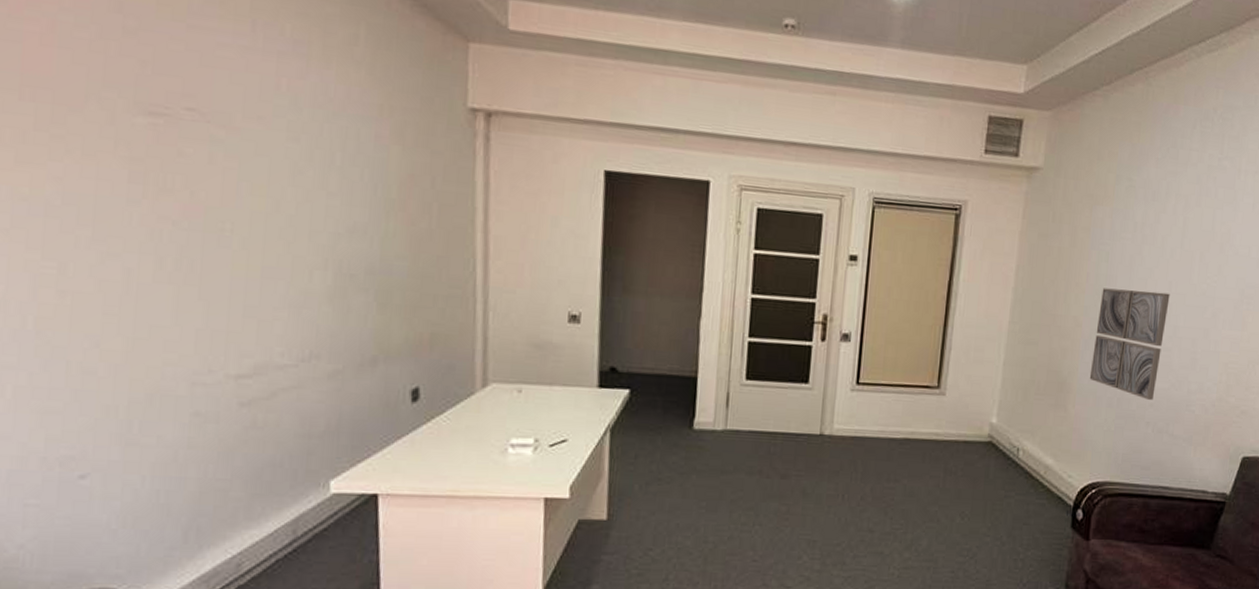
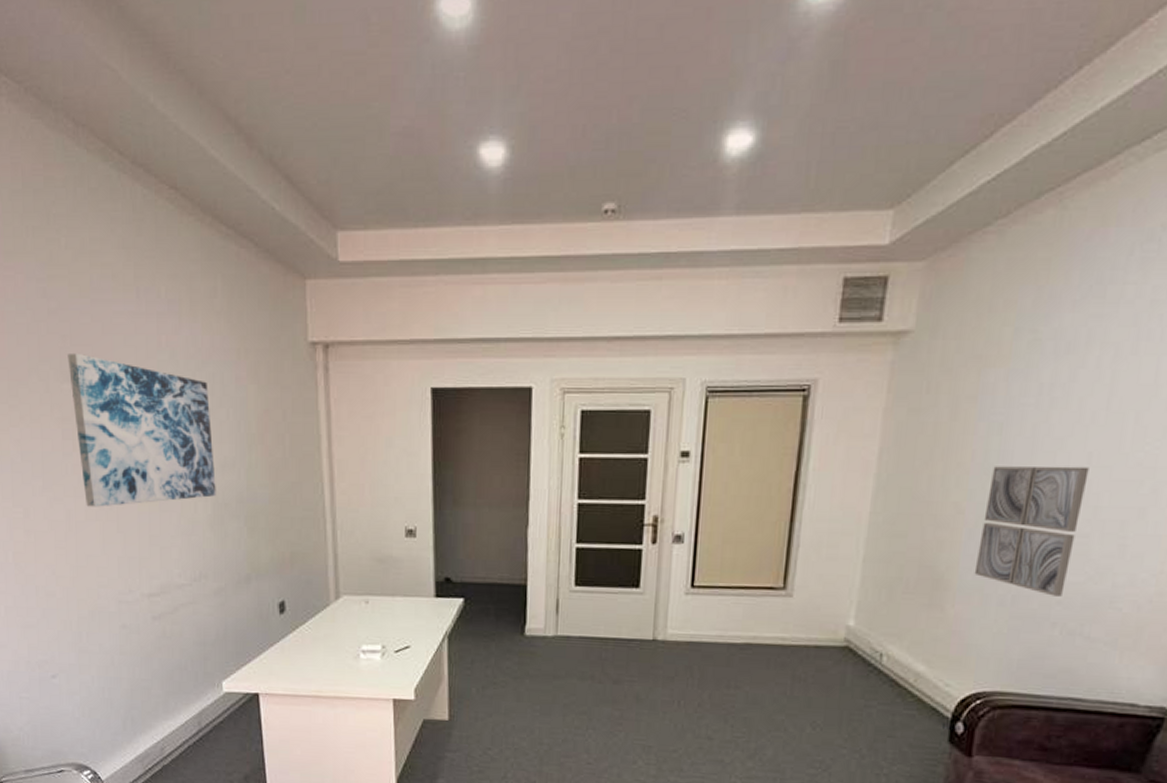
wall art: none [146,81,341,268] -> present [67,352,216,507]

